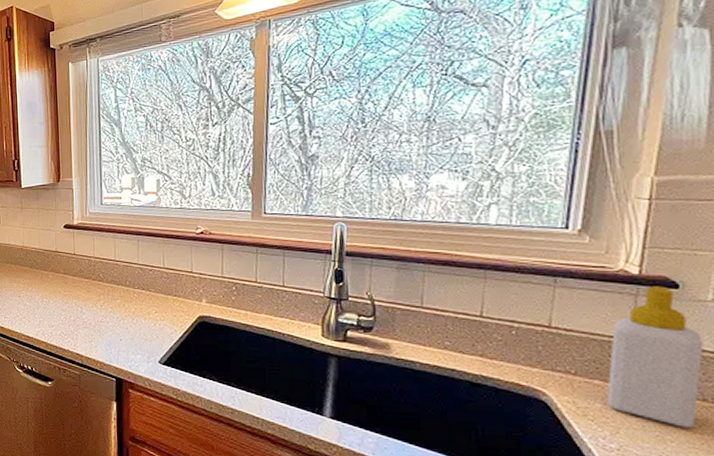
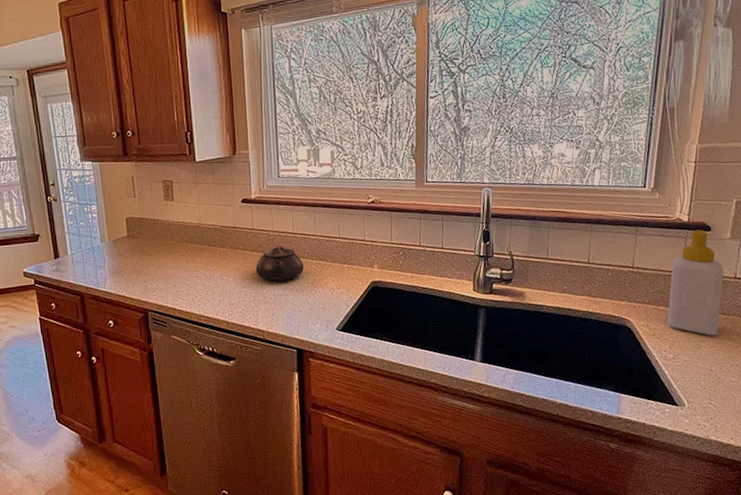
teapot: none [75,272,126,307] -> present [255,245,305,281]

